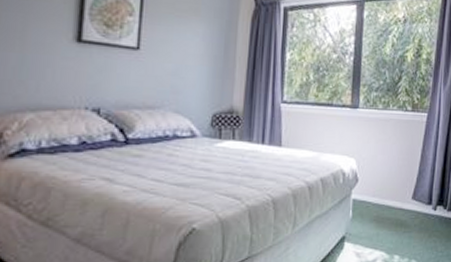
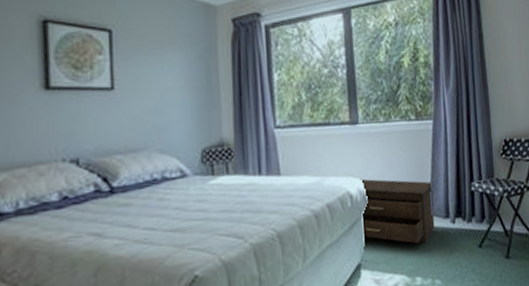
drawer: none [350,159,421,225] -> present [359,178,435,244]

